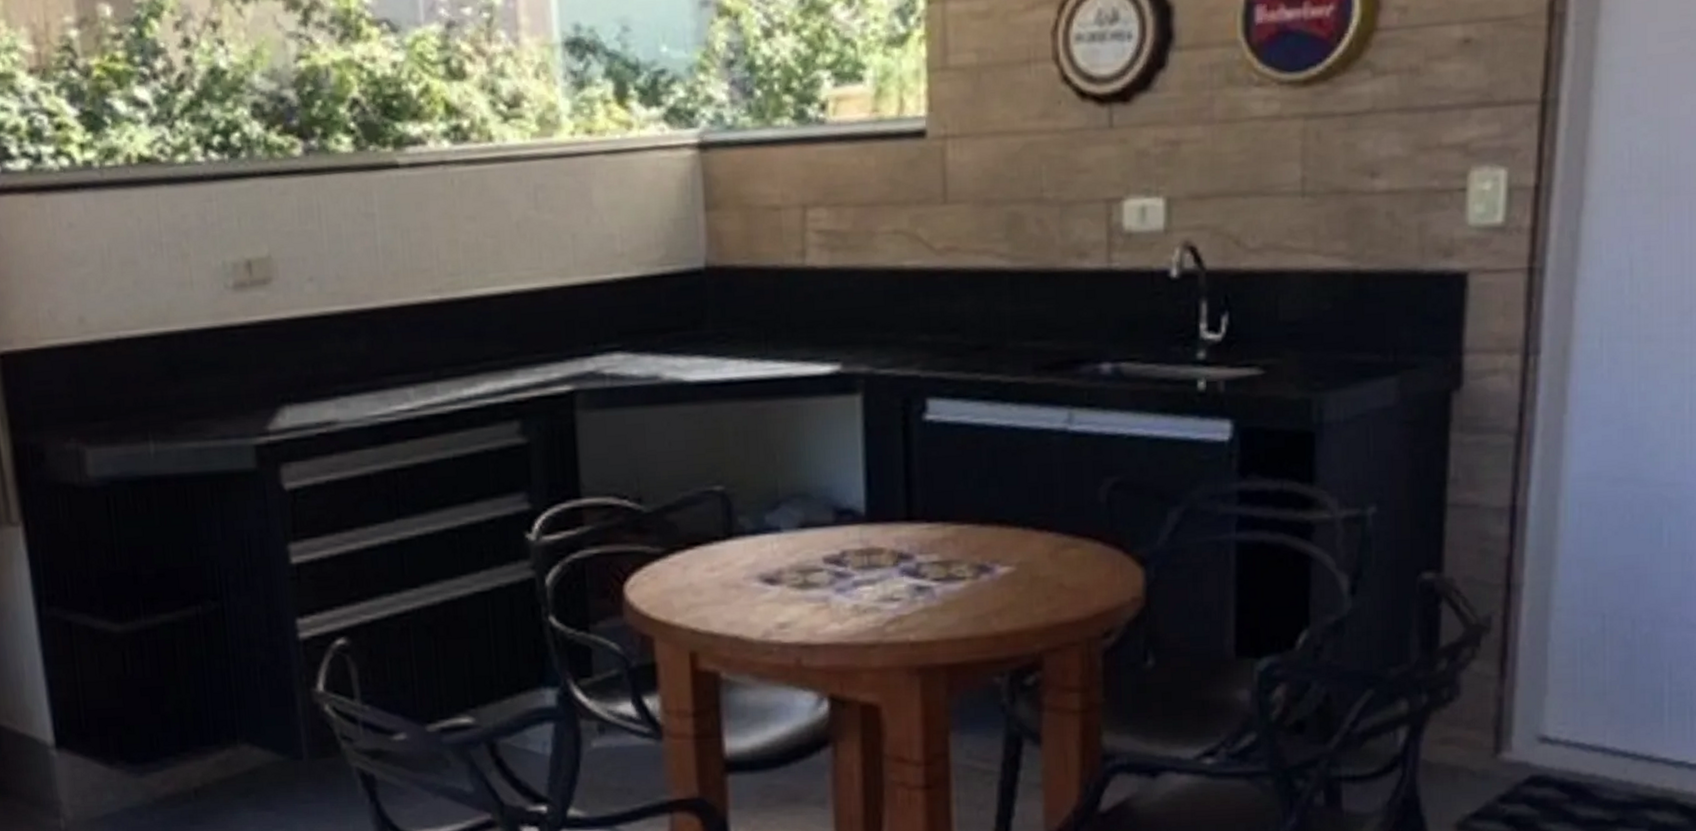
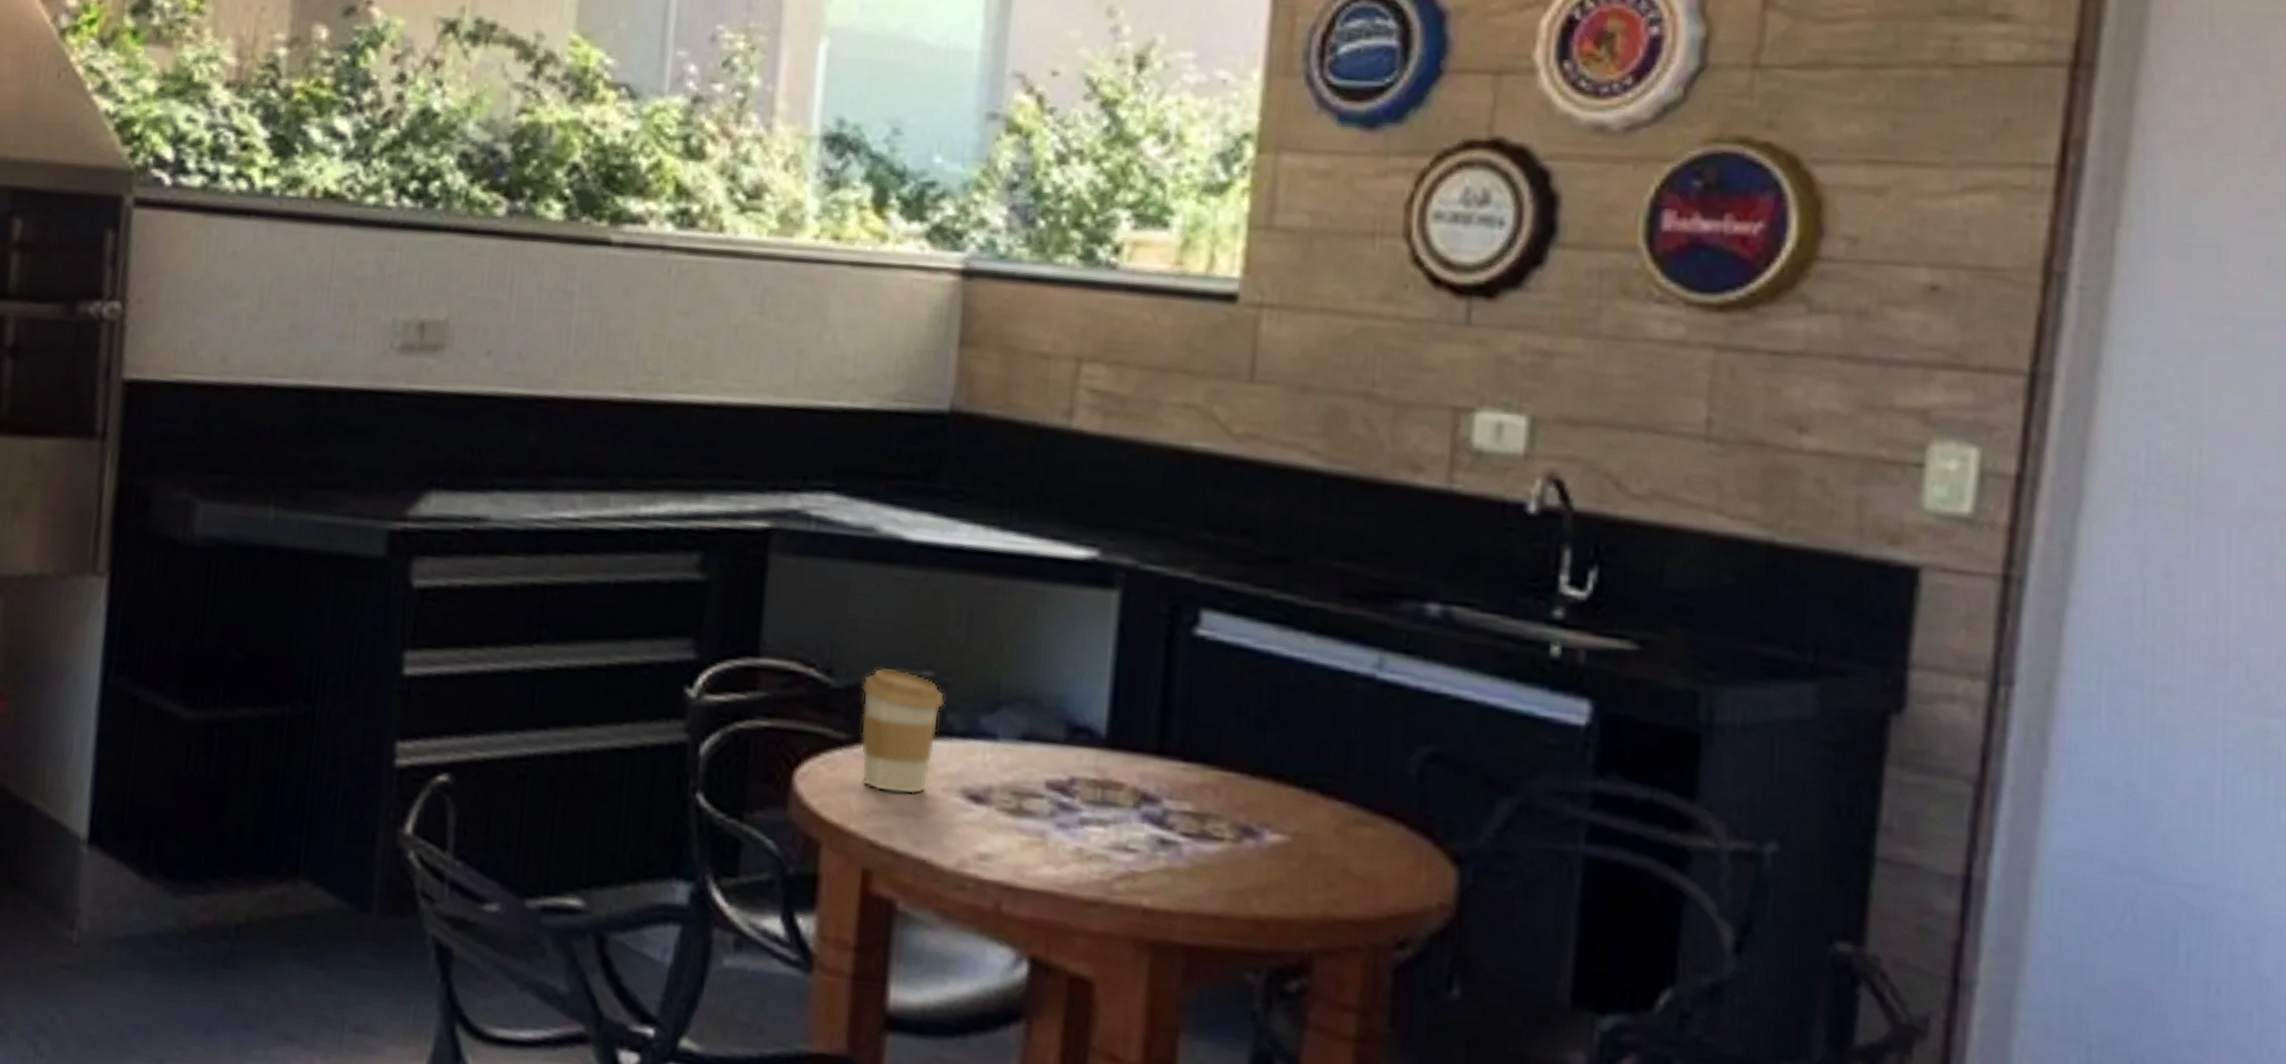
coffee cup: none [667,488,736,589] -> present [860,667,946,795]

